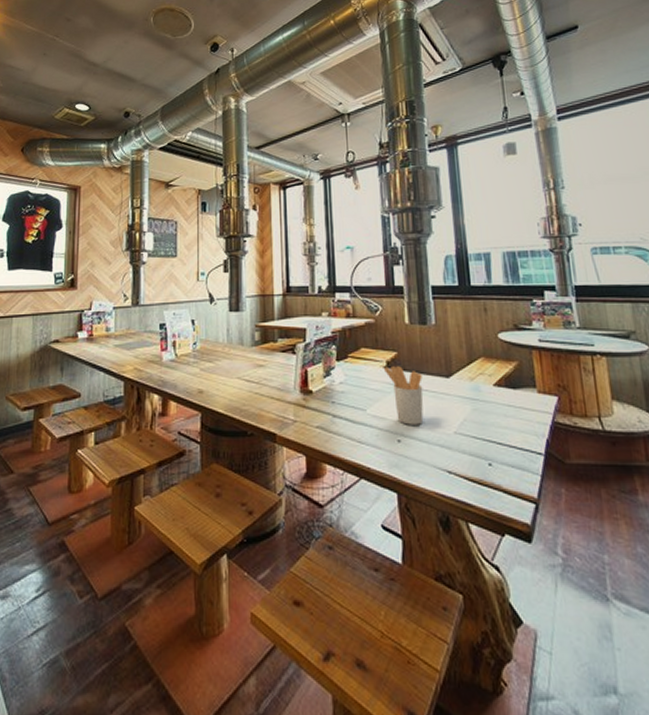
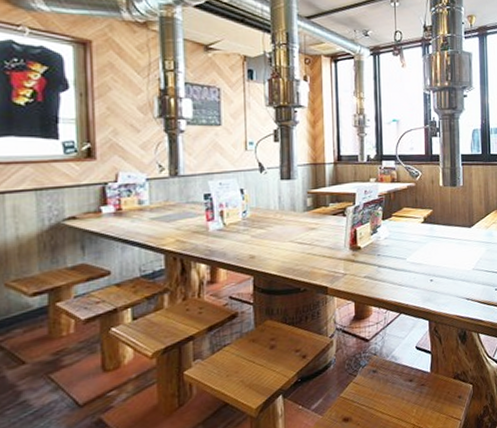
utensil holder: present [383,366,424,425] -> none [421,221,451,267]

